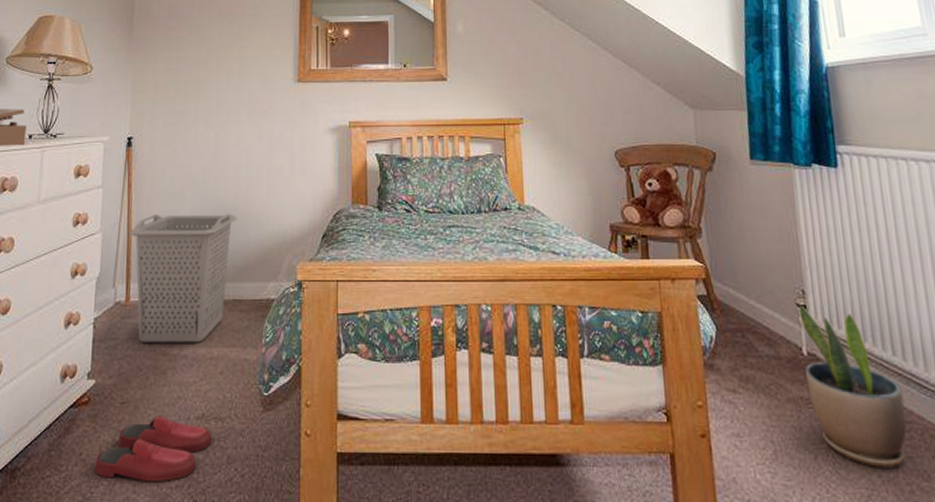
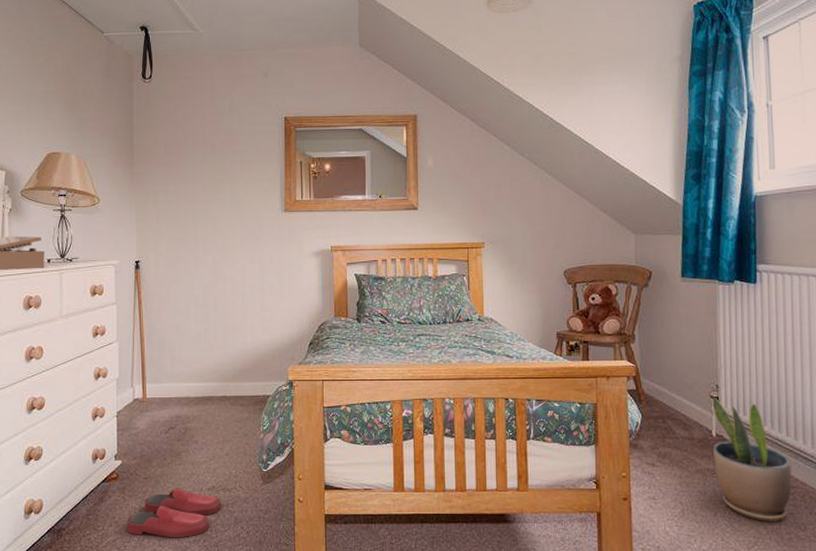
laundry basket: present [129,213,238,343] -> none [142,325,236,431]

